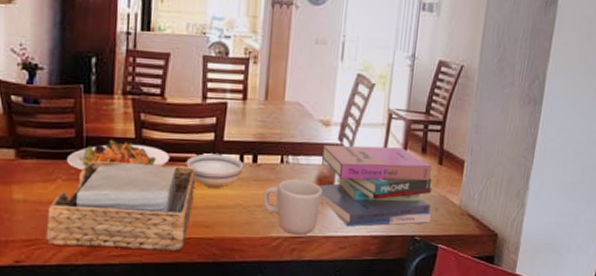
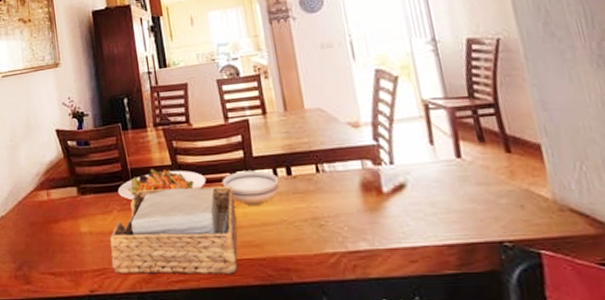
mug: present [262,178,322,235] -> none [306,187,375,250]
books: present [318,145,432,226] -> none [357,139,519,235]

